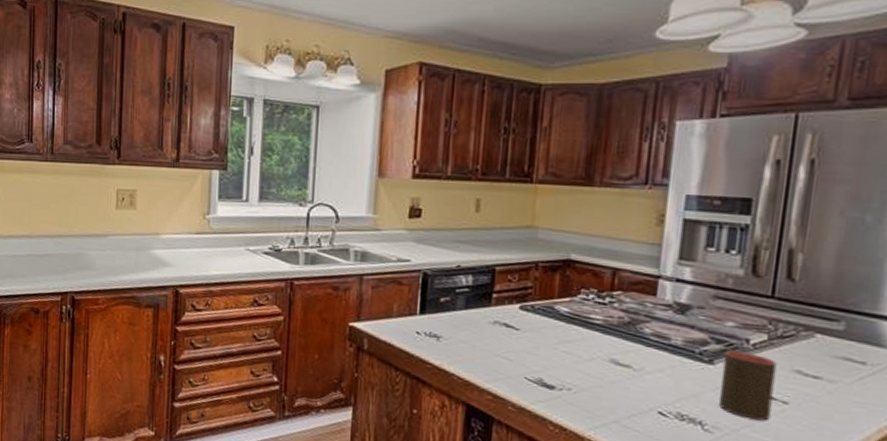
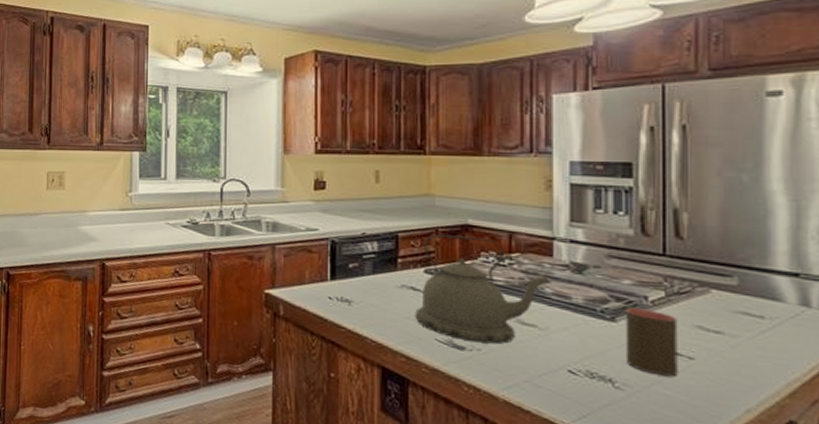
kettle: none [505,269,651,384] -> present [415,234,550,345]

